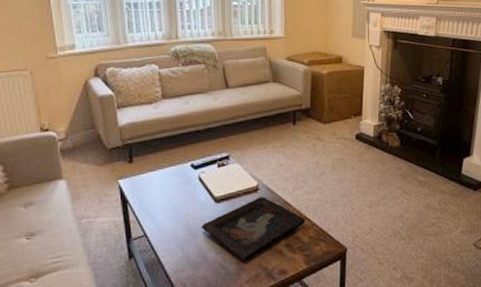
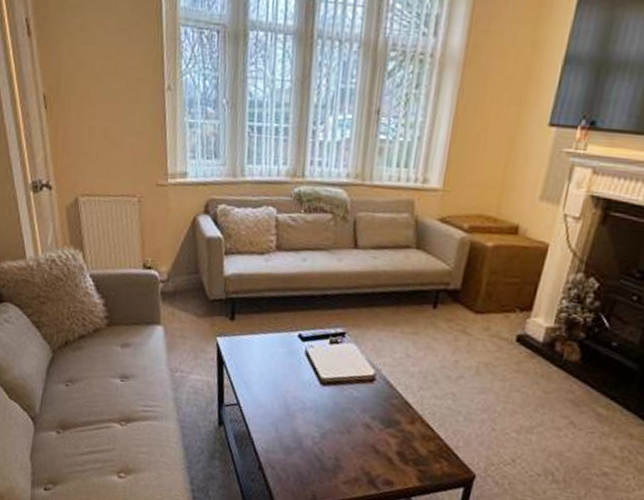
decorative tray: present [201,197,305,261] -> none [300,389,428,459]

